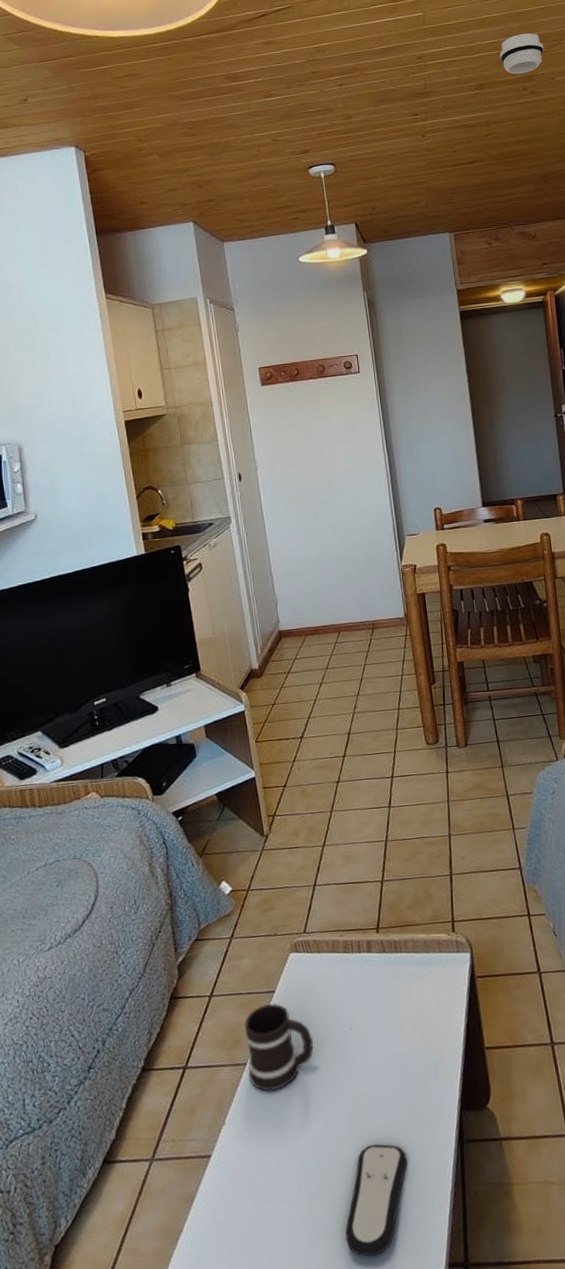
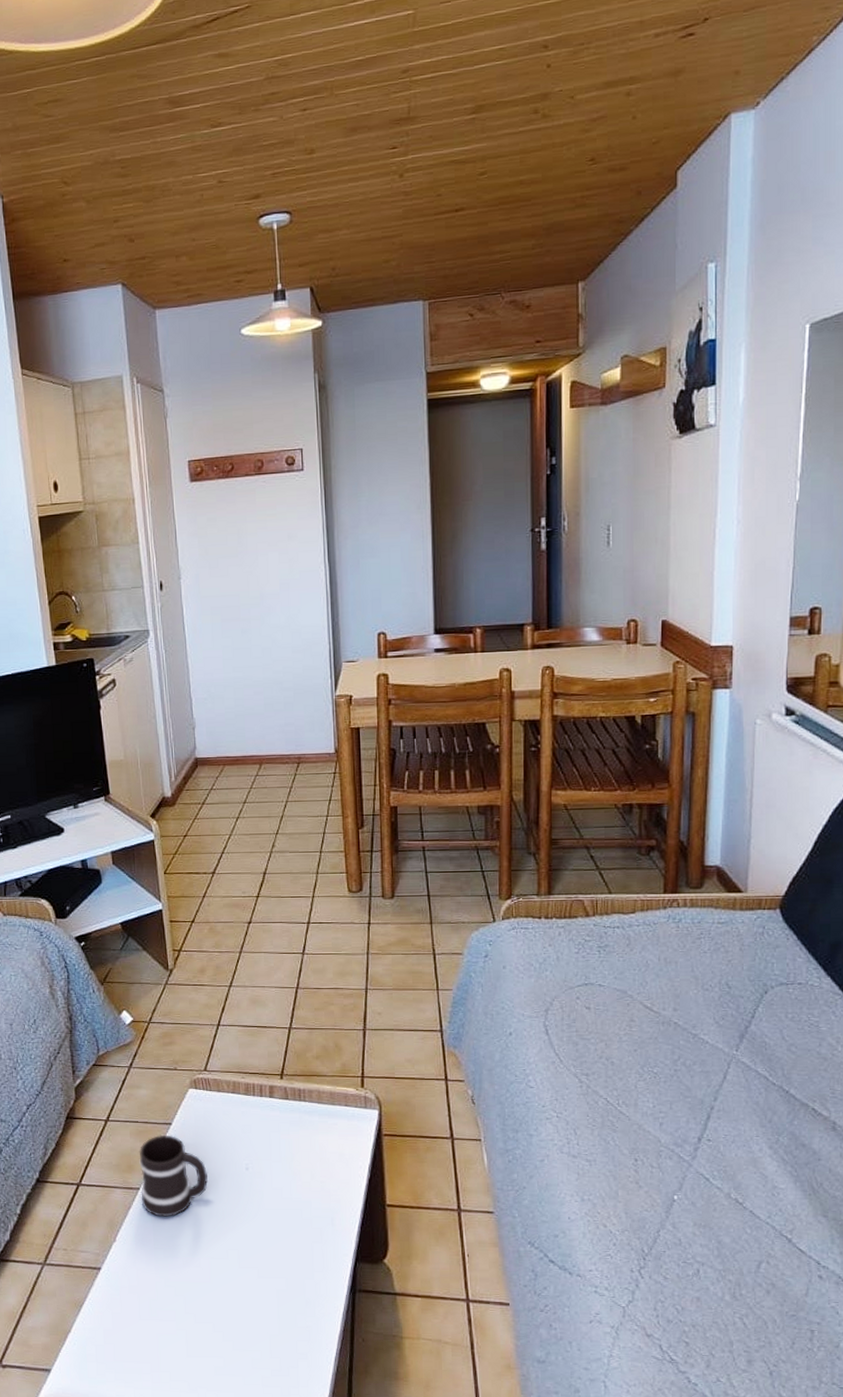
remote control: present [345,1144,407,1256] -> none [229,1280,296,1381]
smoke detector: present [499,33,544,75] -> none [507,34,566,92]

